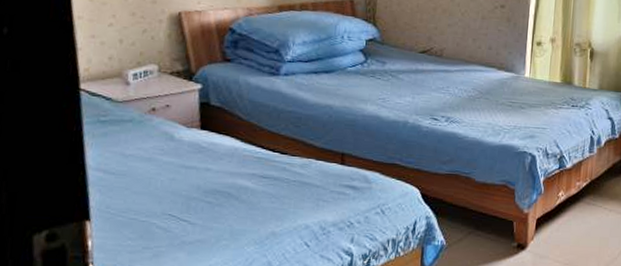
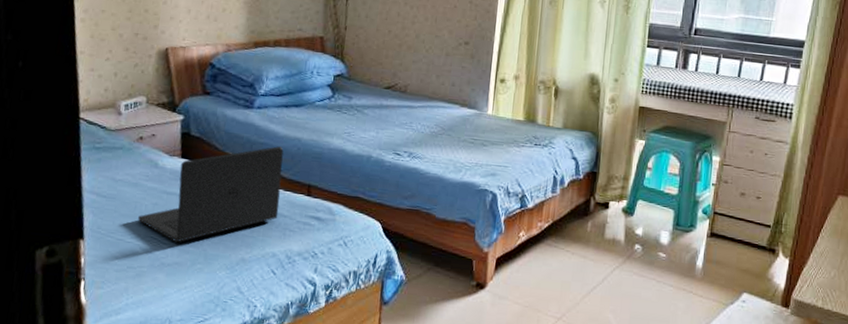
laptop: none [153,114,314,220] -> present [138,146,284,243]

